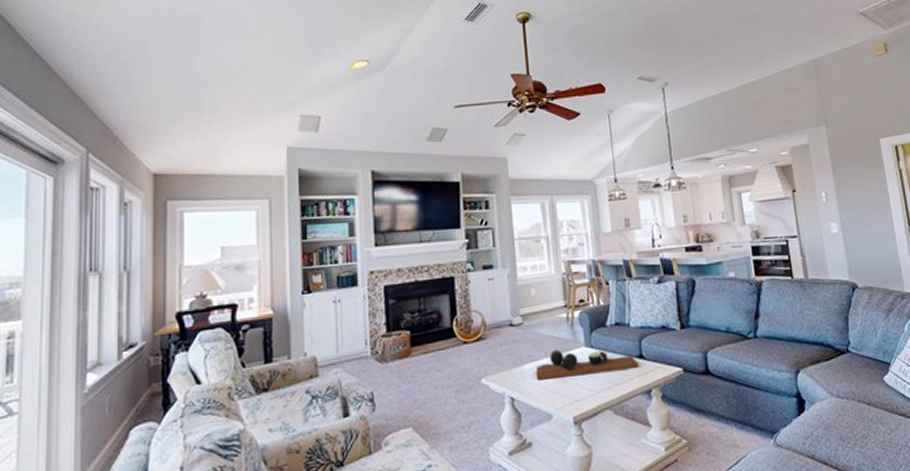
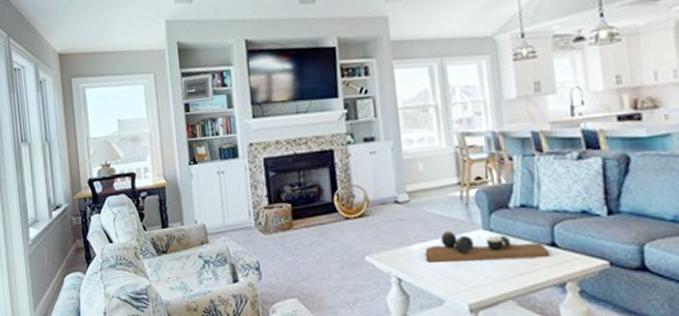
picture frame: none [298,202,336,233] -> present [179,73,214,105]

